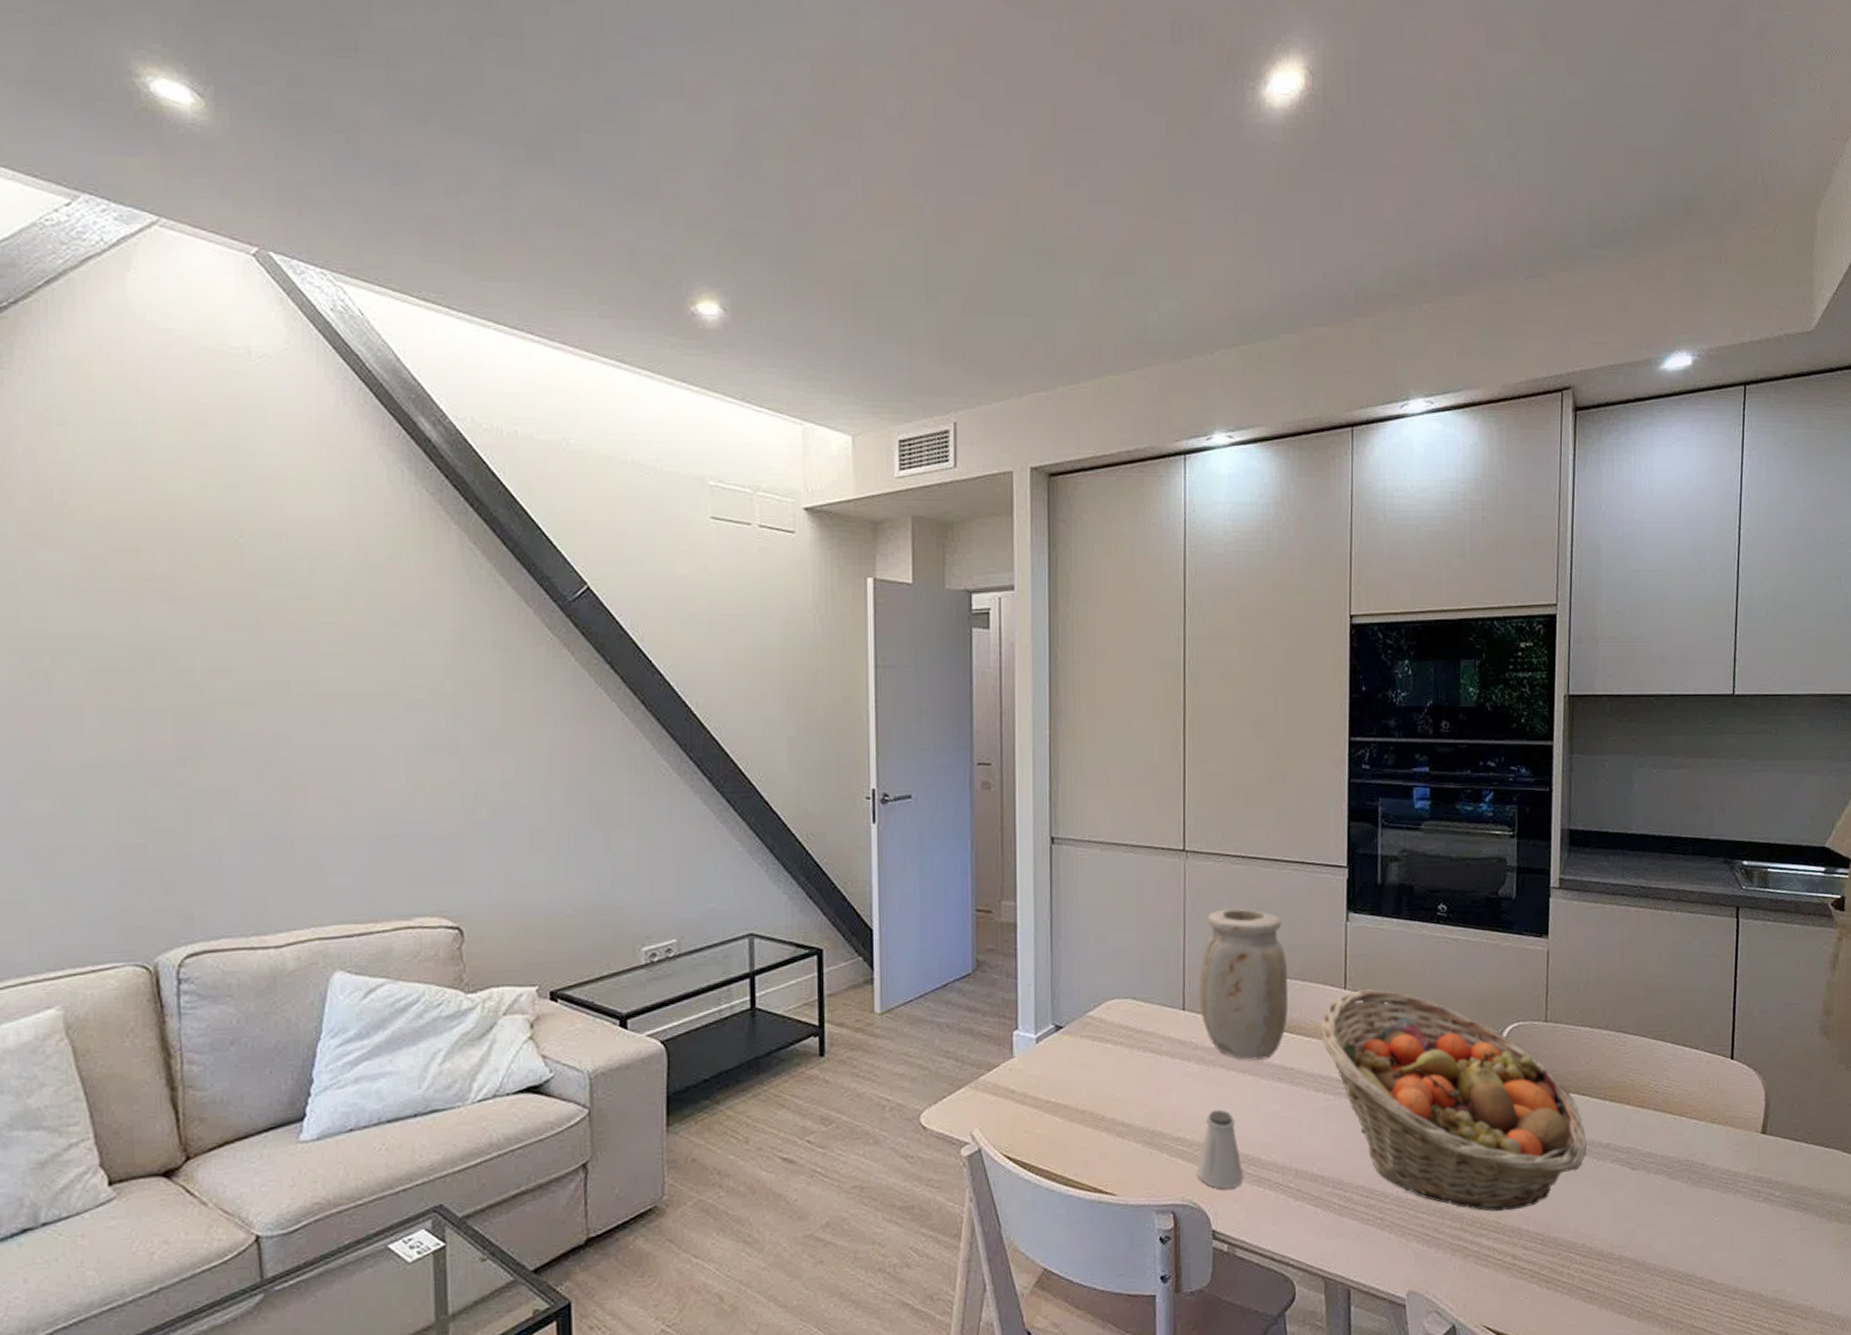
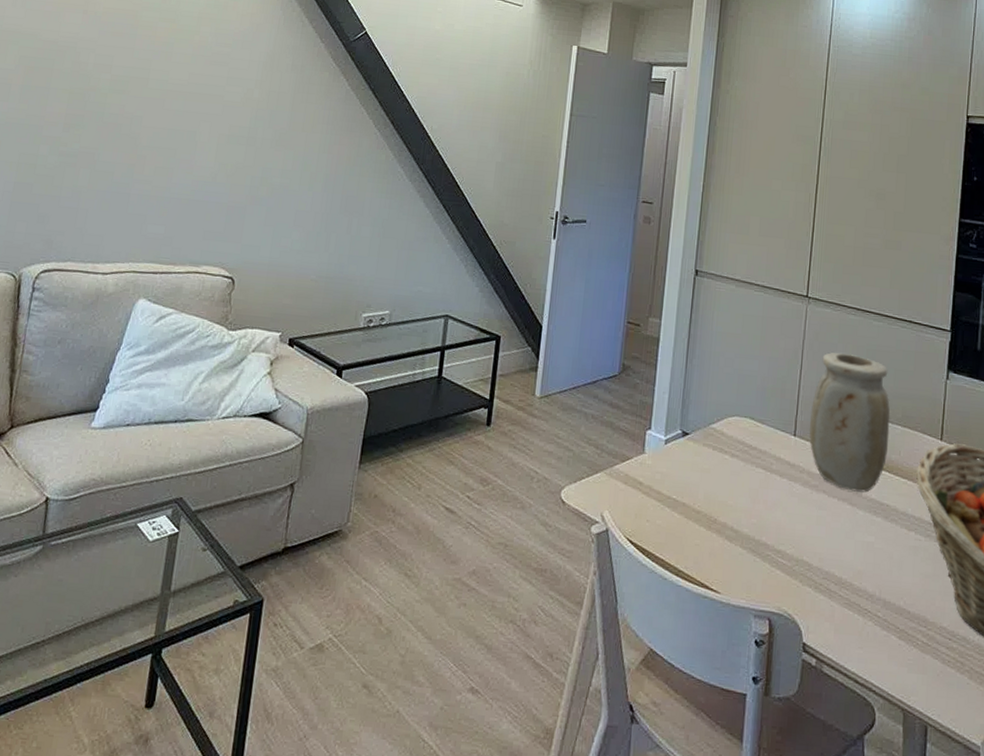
saltshaker: present [1196,1109,1244,1189] -> none [793,531,836,606]

